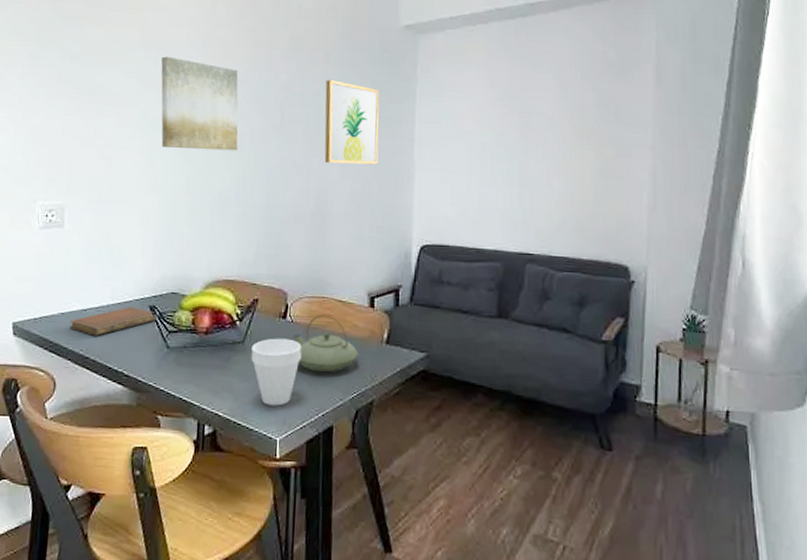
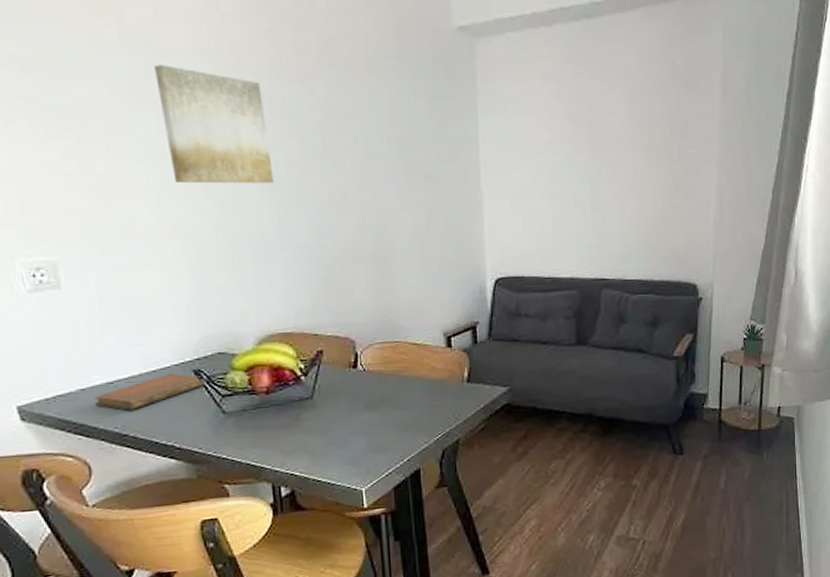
cup: present [251,338,302,406] -> none [322,388,379,458]
teapot: present [293,314,359,373] -> none [368,359,440,419]
wall art: present [324,80,380,165] -> none [371,94,442,193]

